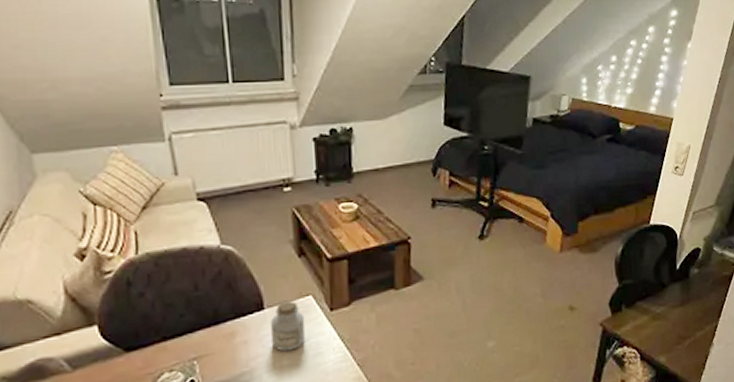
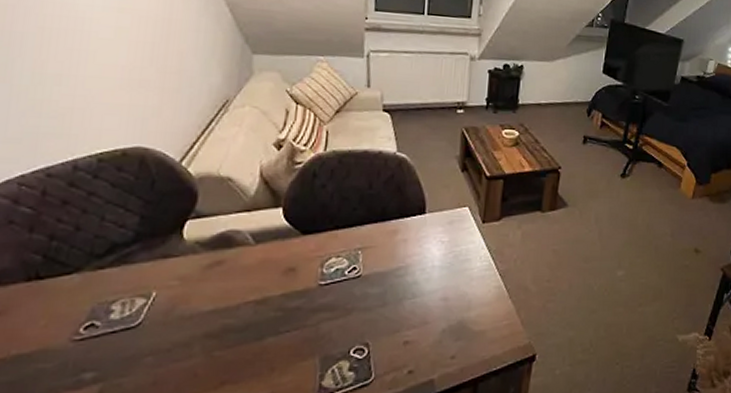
jar: present [271,300,305,352] -> none [428,208,460,254]

